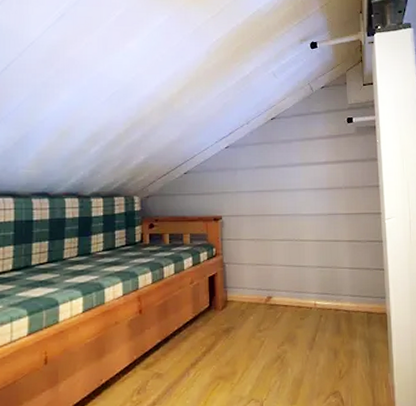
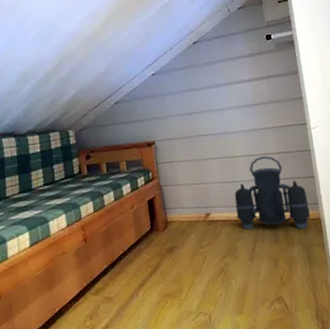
backpack: none [299,242,377,322] -> present [234,155,311,230]

